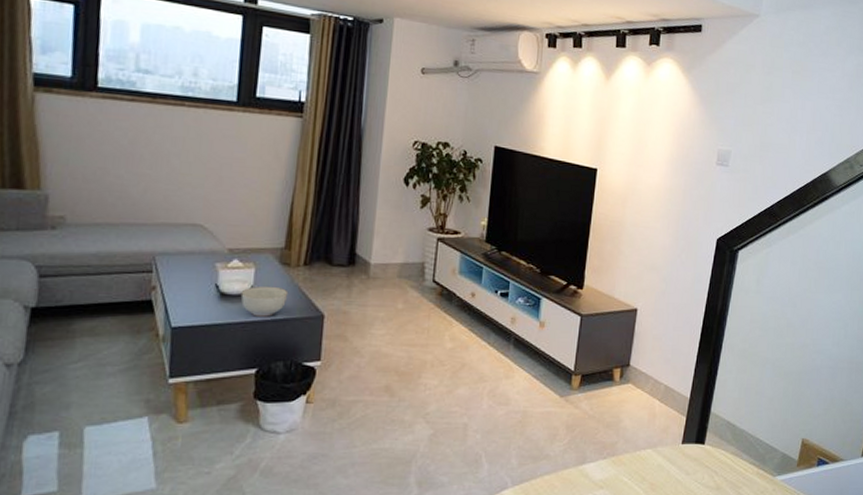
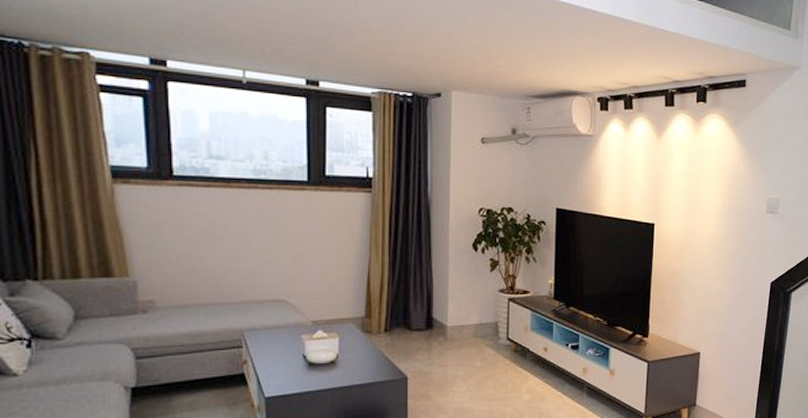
bowl: present [240,285,289,317] -> none [327,353,372,382]

